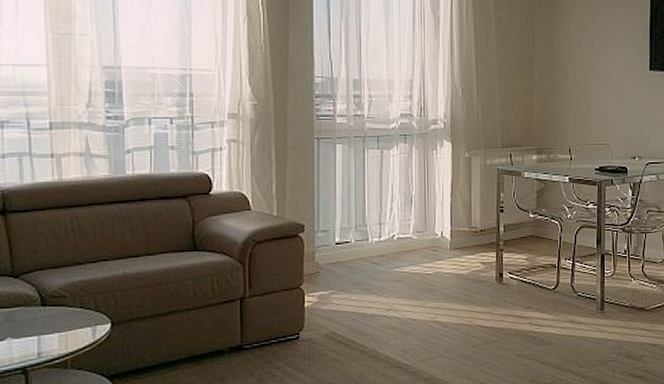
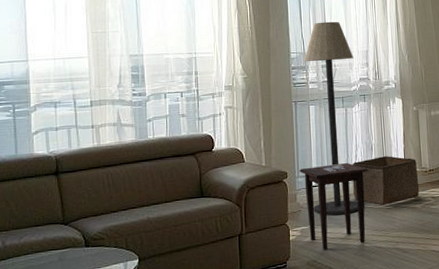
side table: none [320,216,406,320] -> present [299,162,369,250]
floor lamp: none [331,40,395,279] -> present [304,21,359,215]
storage bin: none [386,211,467,271] -> present [353,156,420,206]

